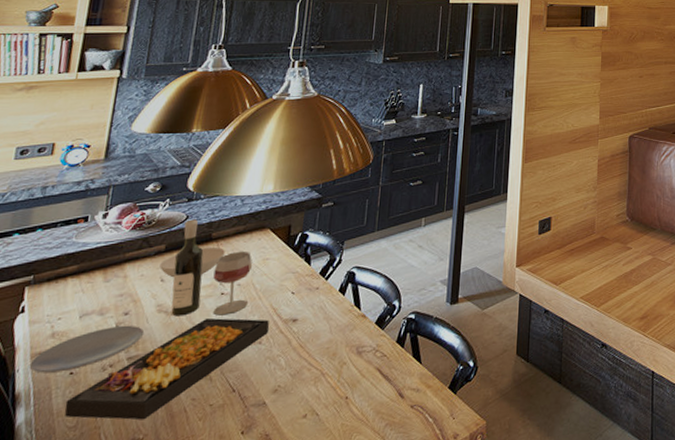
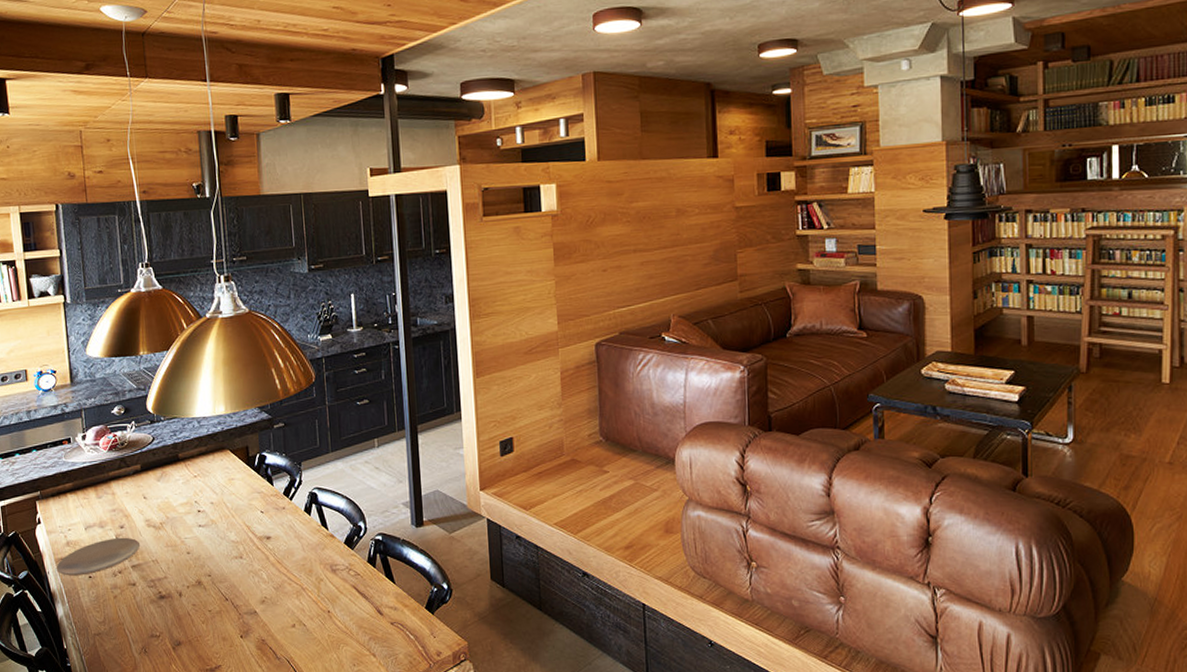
food platter: present [64,317,270,420] -> none [91,533,247,620]
bowl: present [159,248,225,278] -> none [140,468,194,496]
bottle: present [171,219,204,317] -> none [151,440,182,531]
wineglass: present [213,251,253,316] -> none [187,471,224,531]

